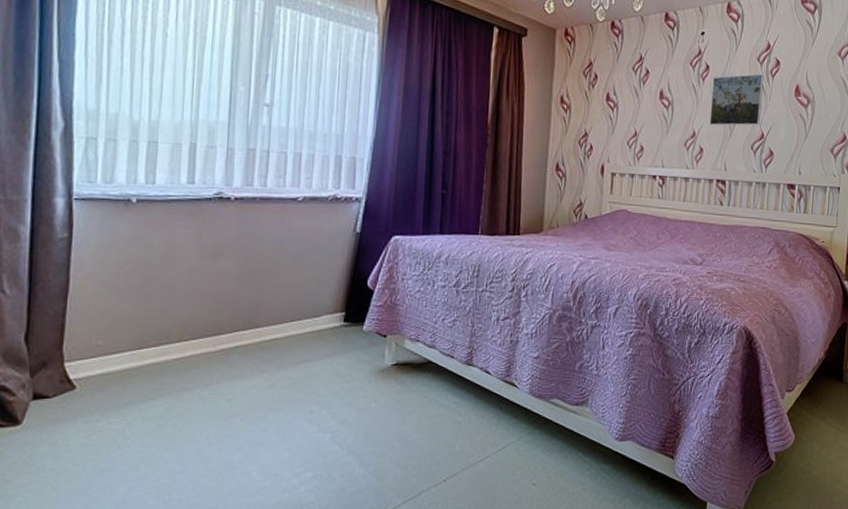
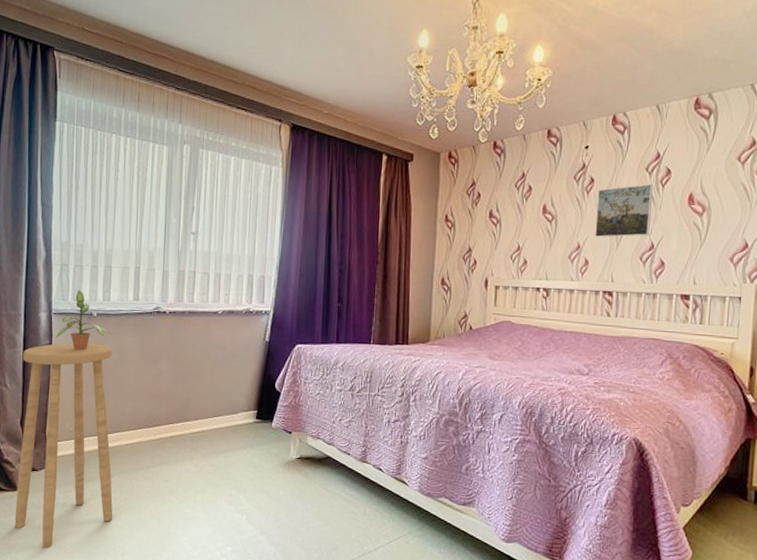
stool: none [14,236,158,496] -> present [14,343,113,549]
potted plant: none [79,170,158,246] -> present [57,290,112,351]

